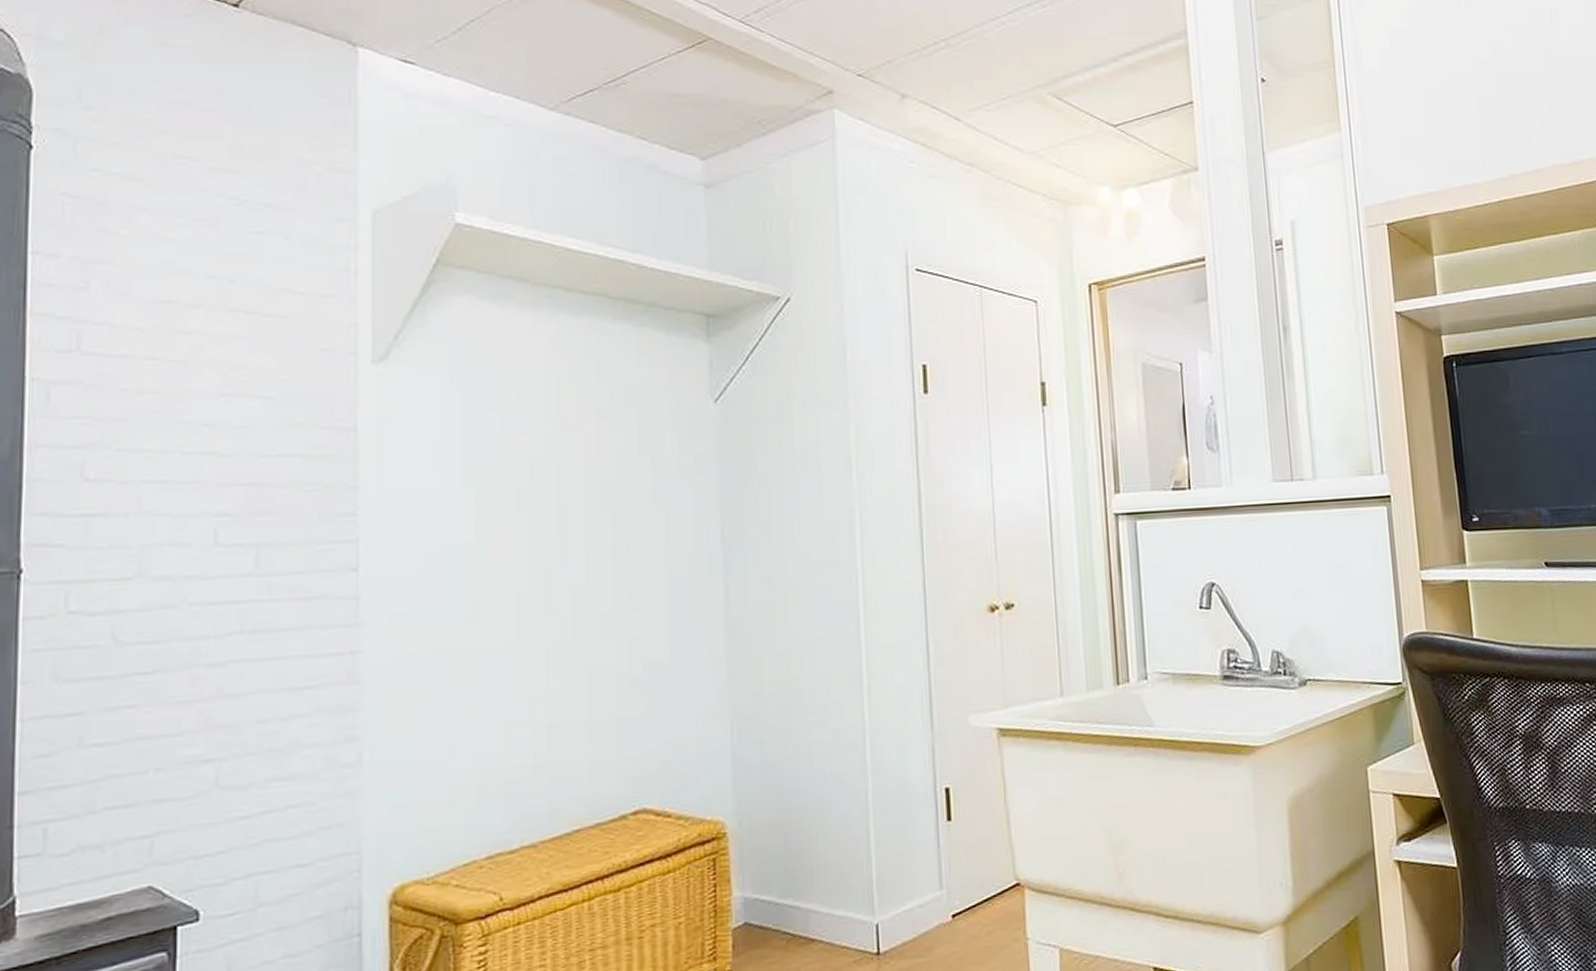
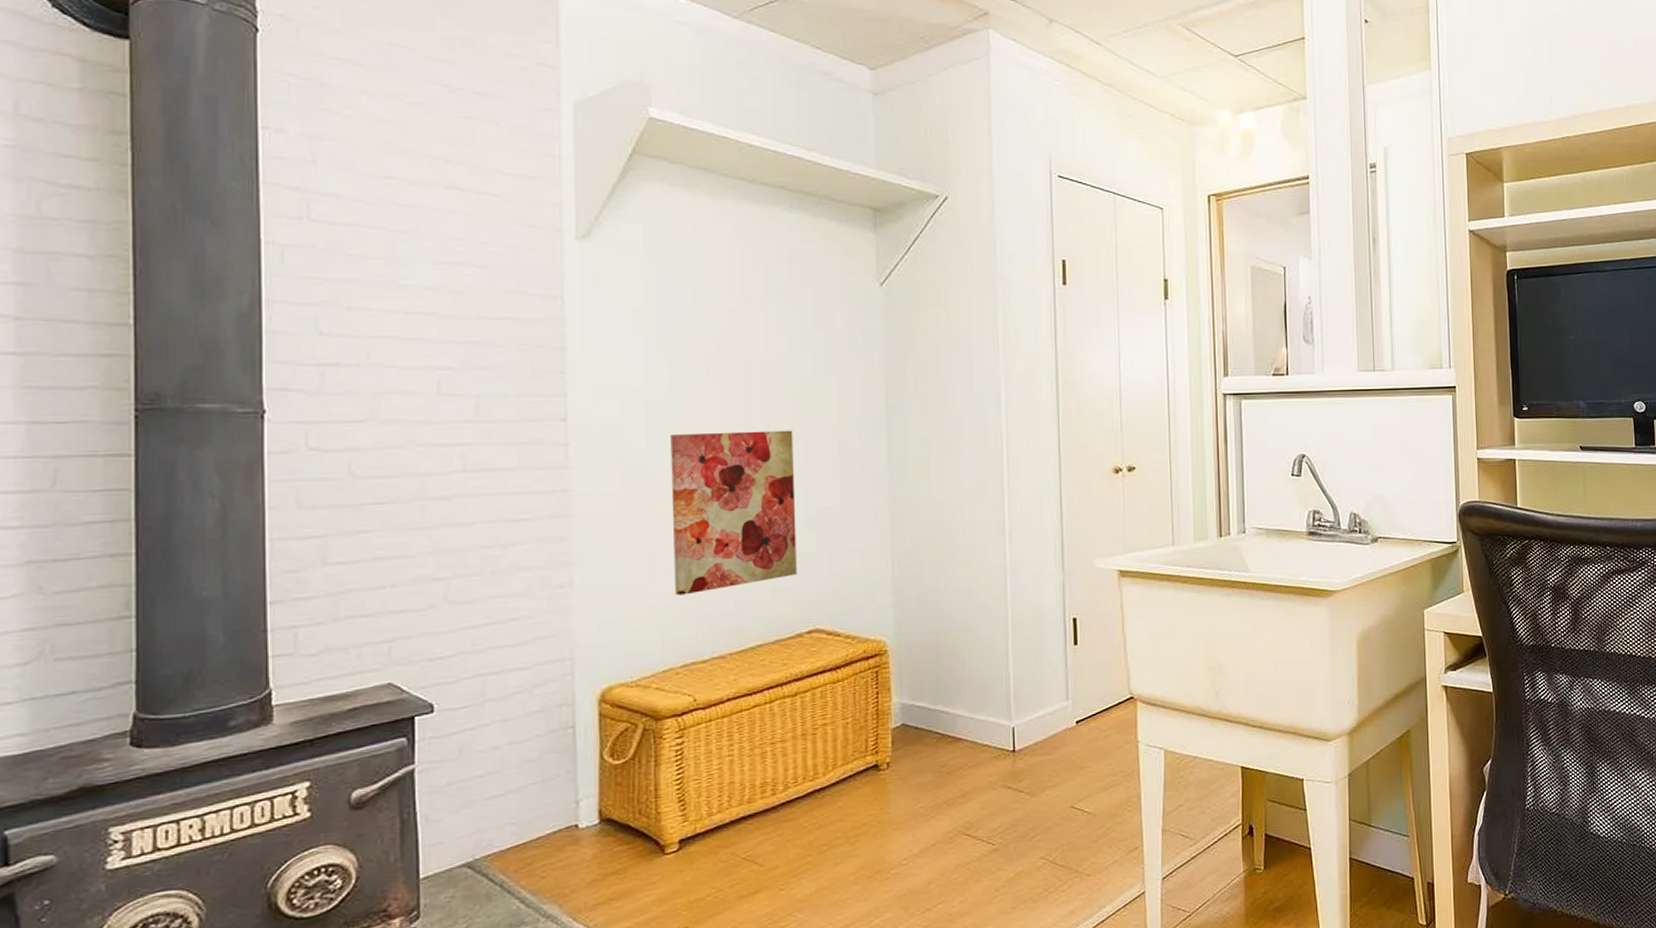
wall art: none [476,573,620,773] -> present [671,430,797,596]

